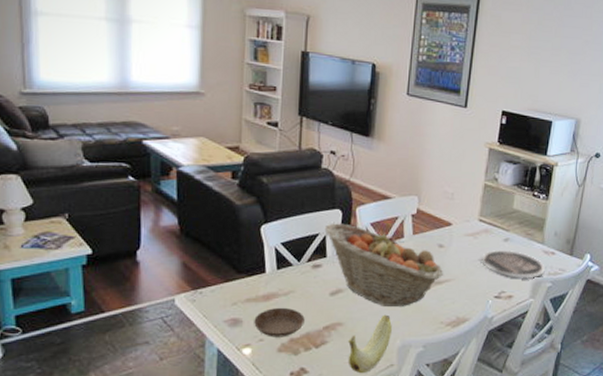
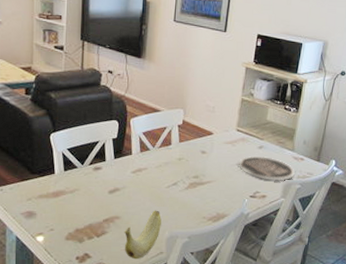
saucer: present [254,307,305,338] -> none [46,202,88,228]
fruit basket: present [324,223,444,306] -> none [104,132,206,203]

